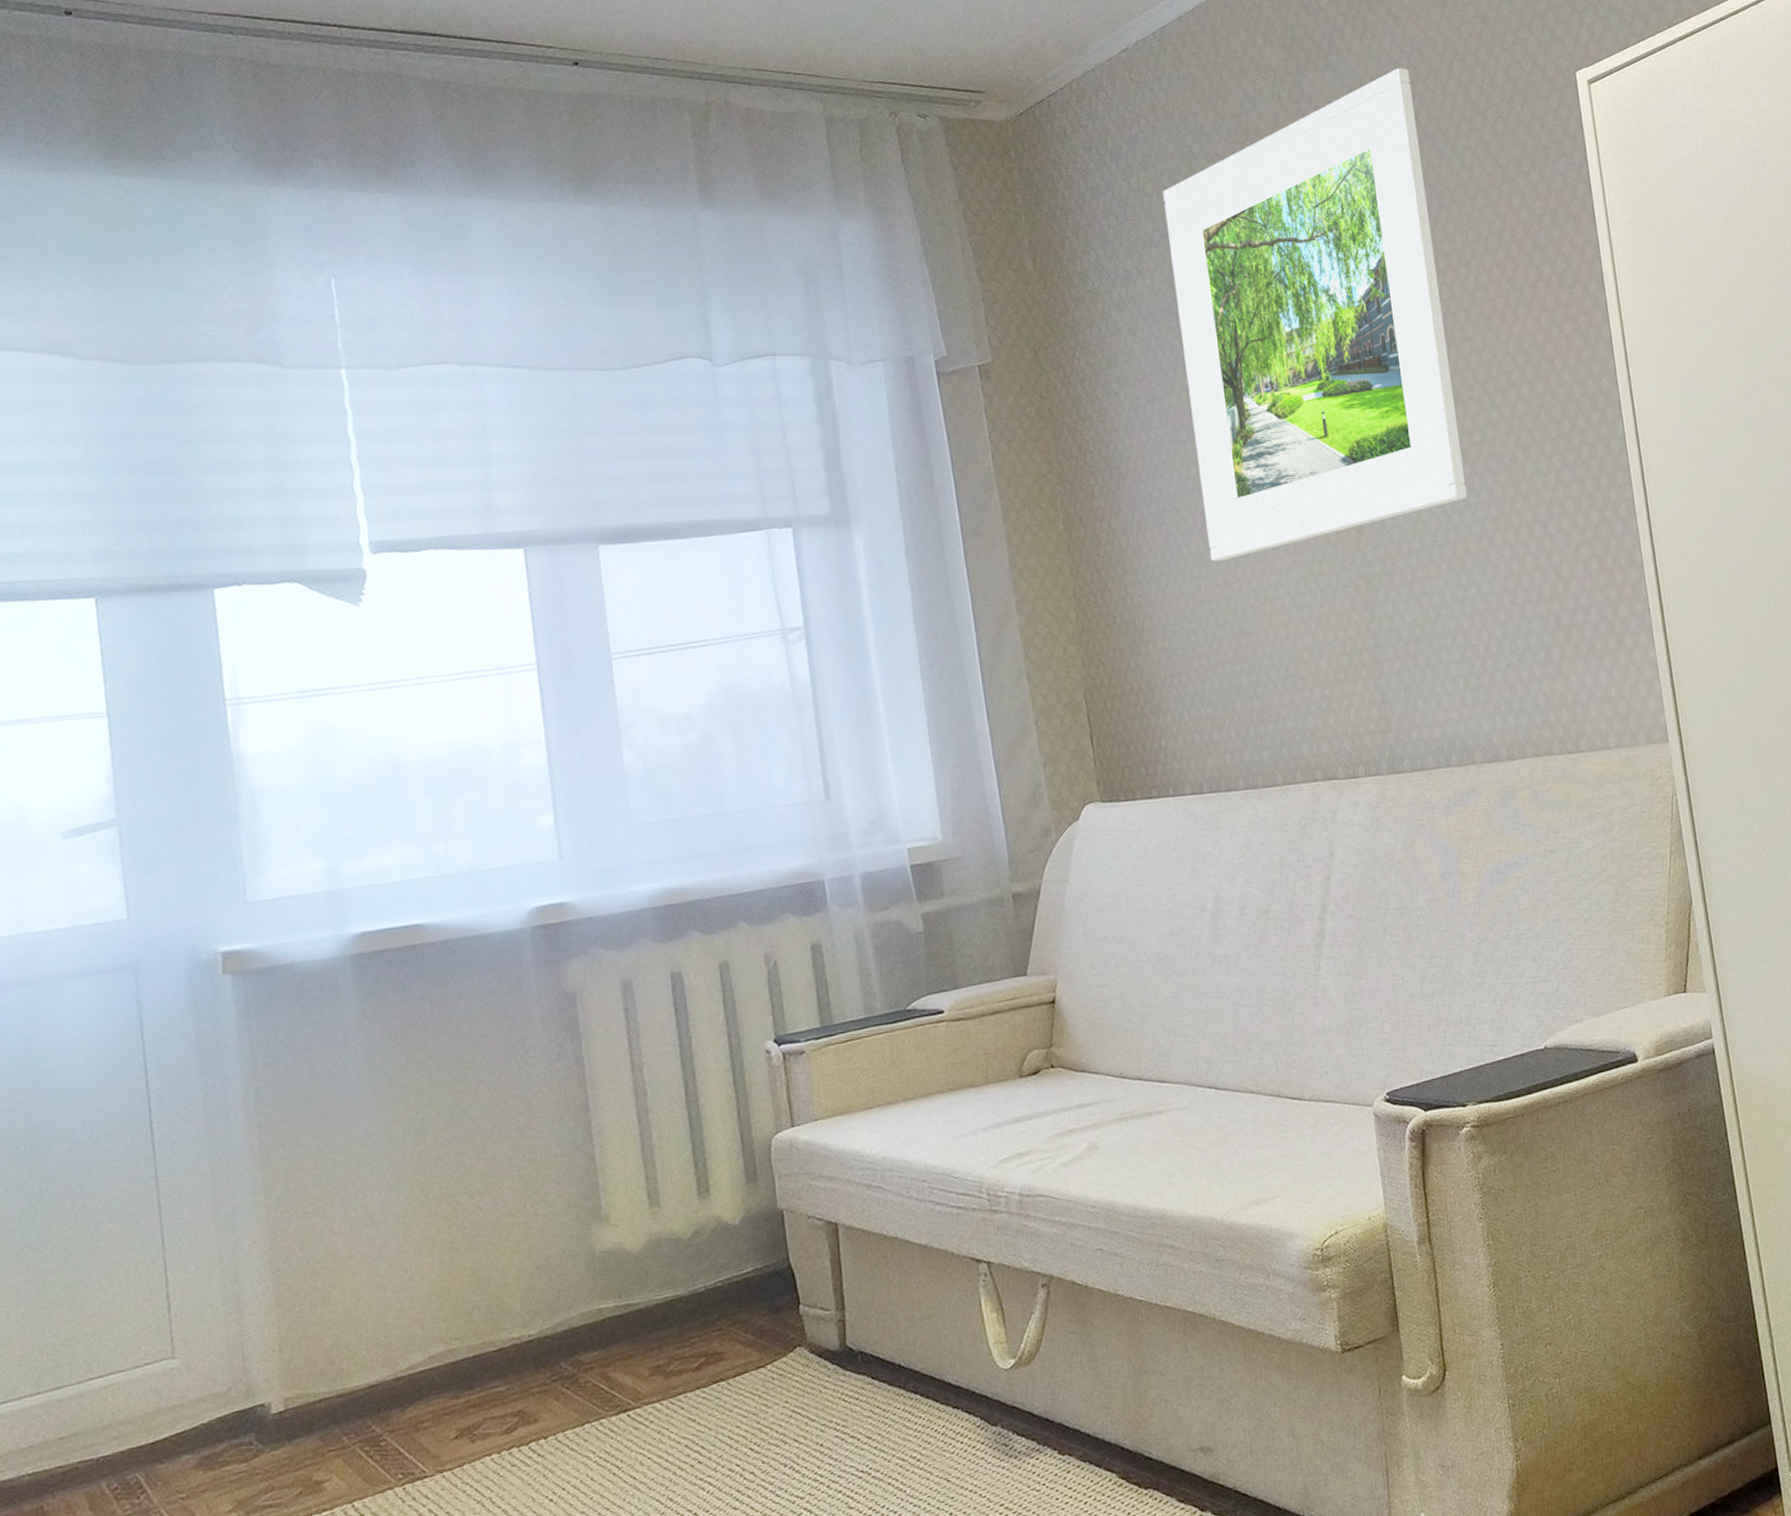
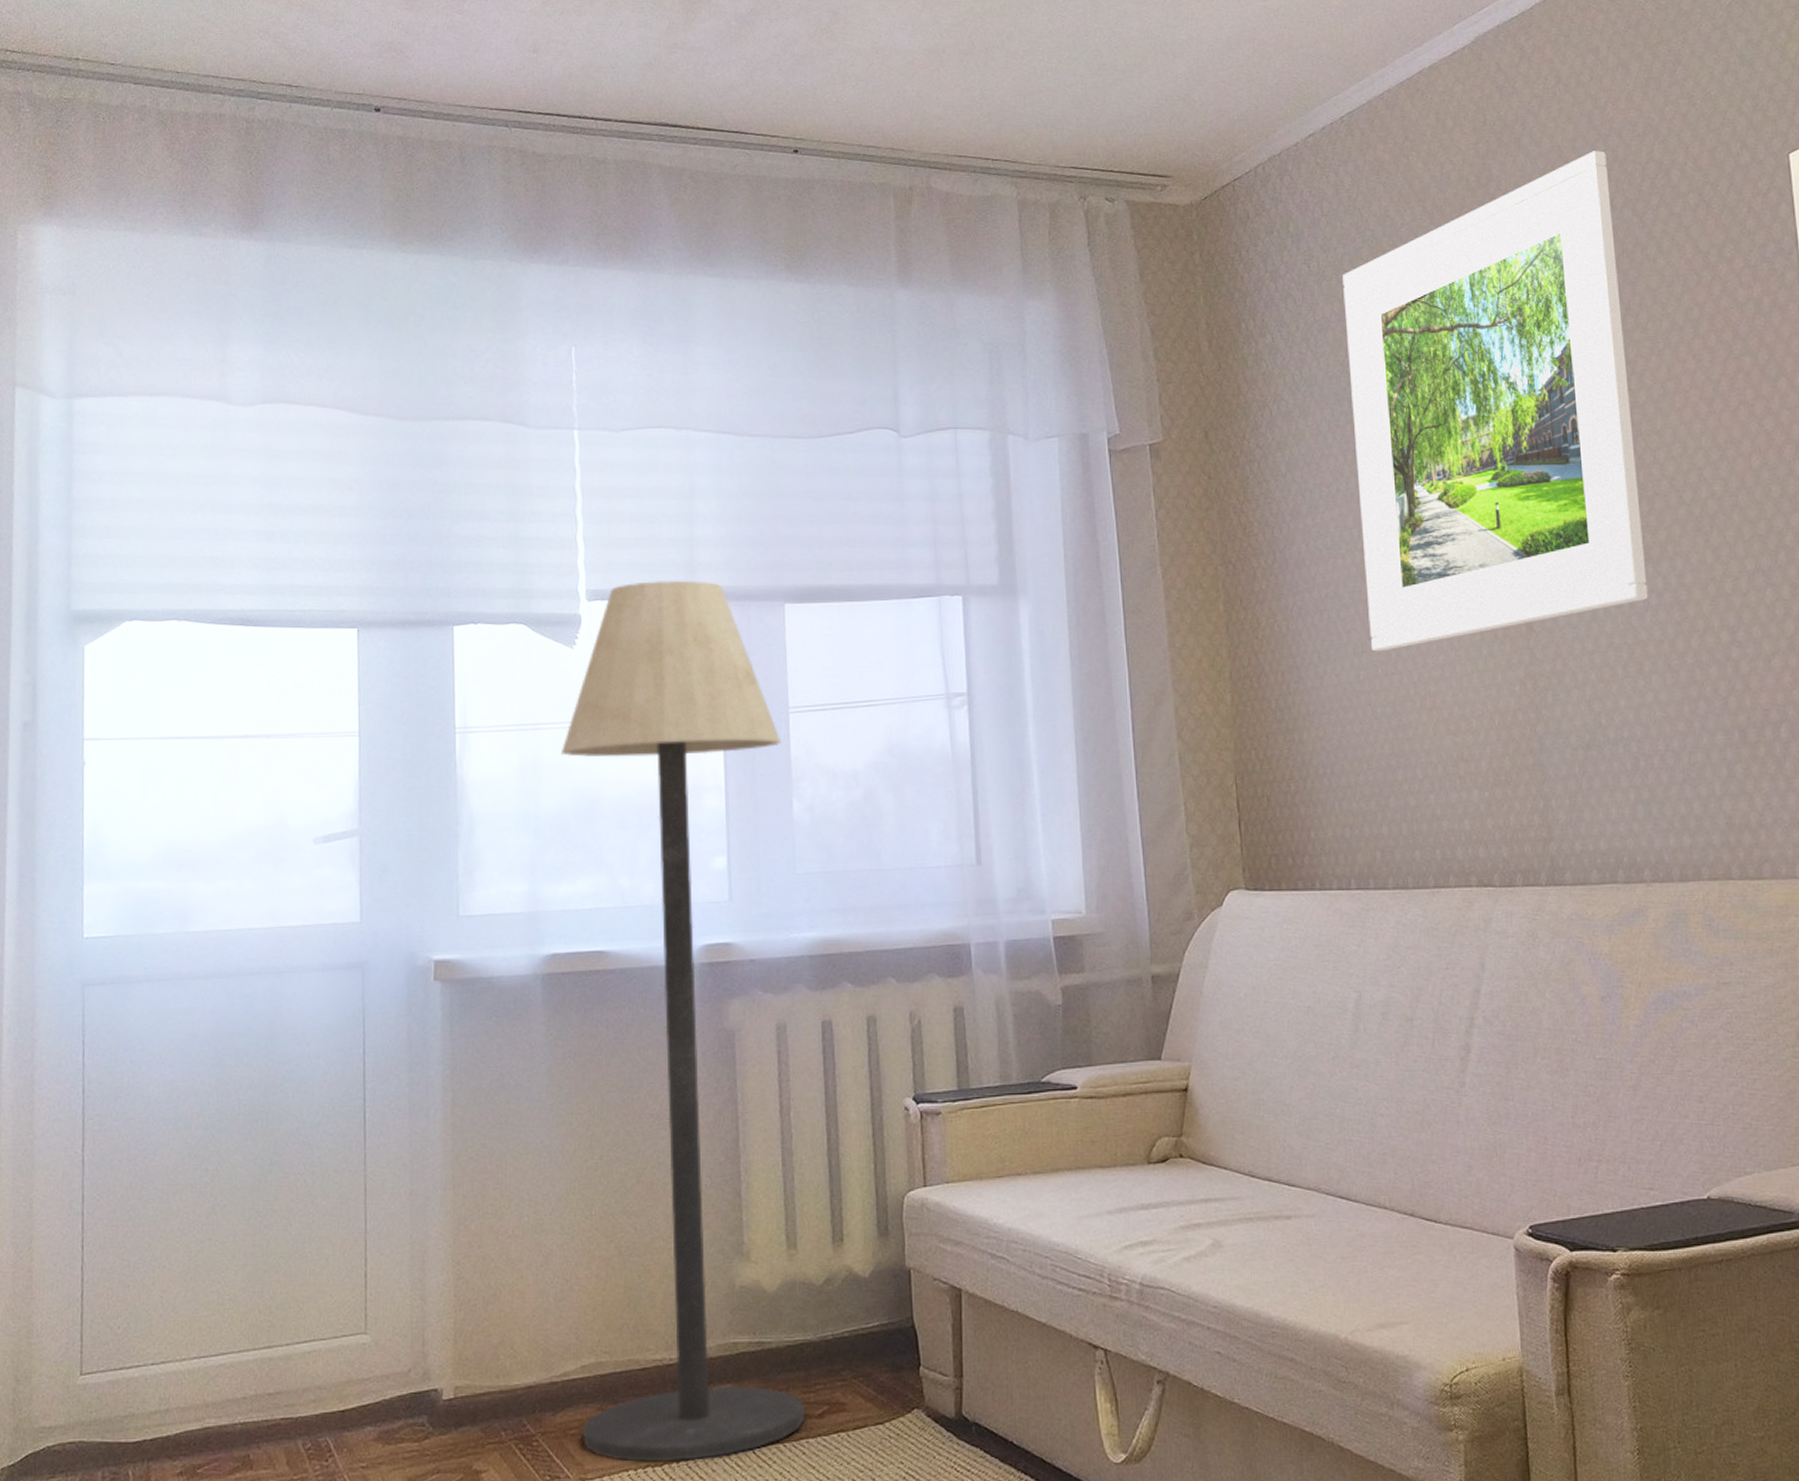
floor lamp: none [353,526,682,1447] -> present [560,580,806,1463]

